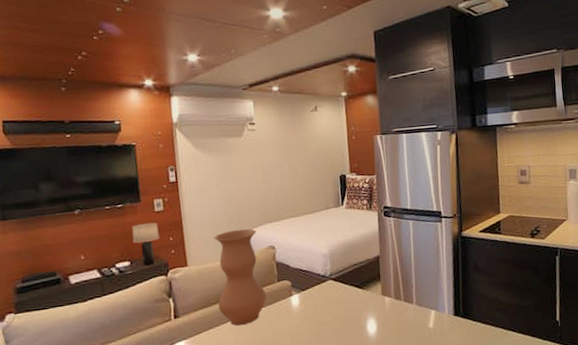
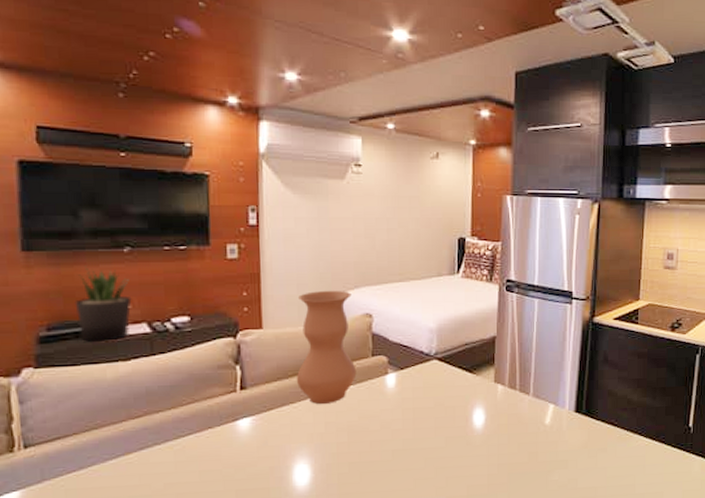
planter: none [41,228,84,289] -> present [74,266,132,342]
table lamp: present [132,222,160,266] -> none [195,272,230,323]

